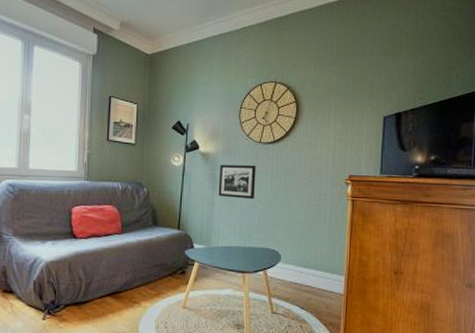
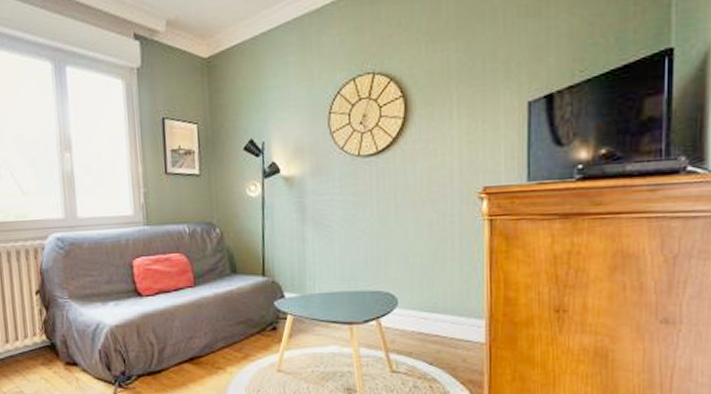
picture frame: present [218,165,256,200] -> none [308,185,358,231]

